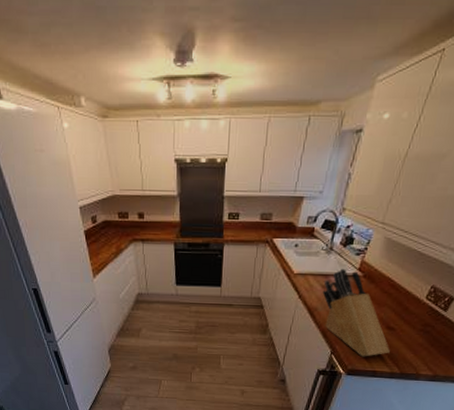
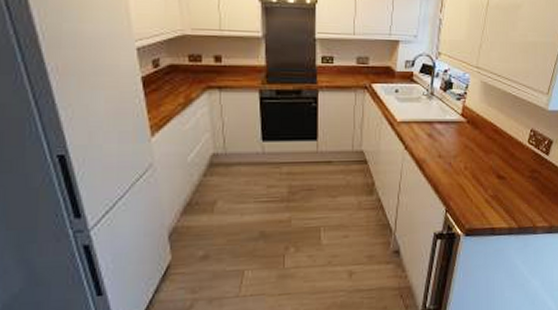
knife block: present [322,268,390,357] -> none [429,114,504,213]

